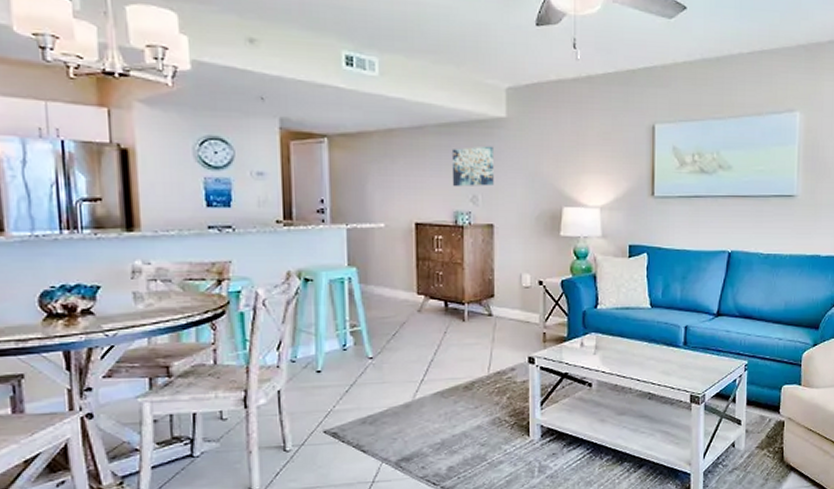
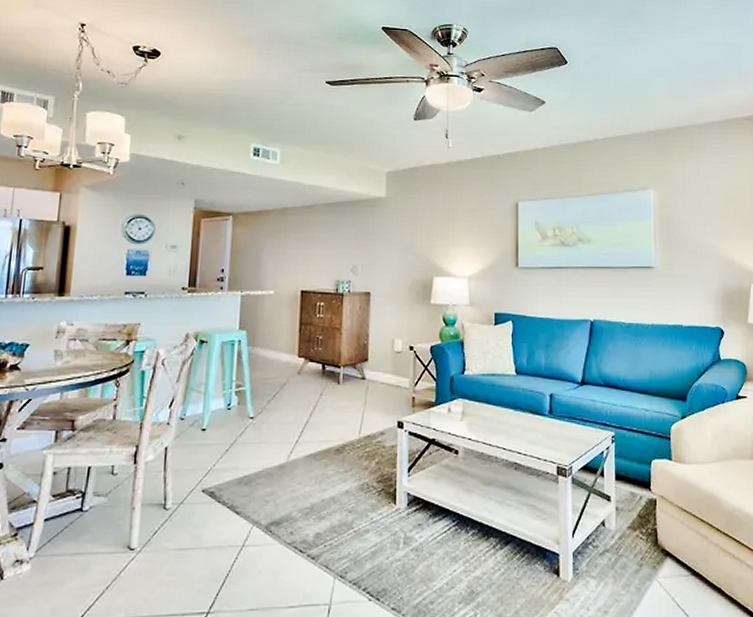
wall art: present [451,146,494,187] -> none [335,222,373,259]

